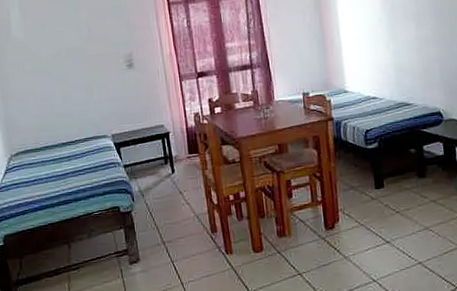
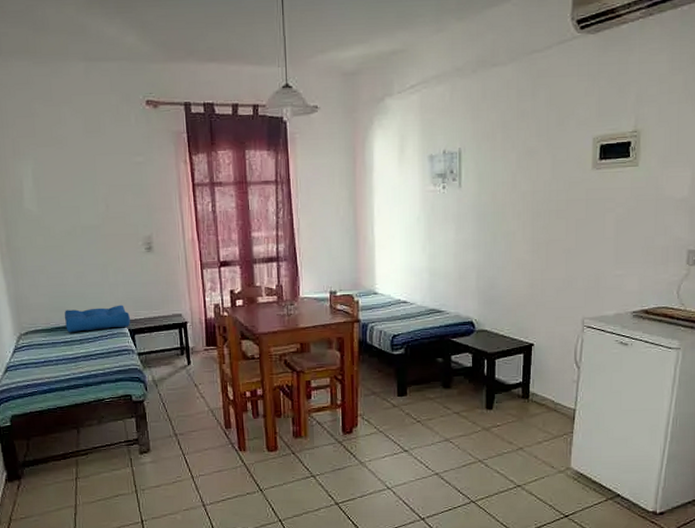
seat cushion: none [52,120,116,150] -> present [64,305,131,332]

